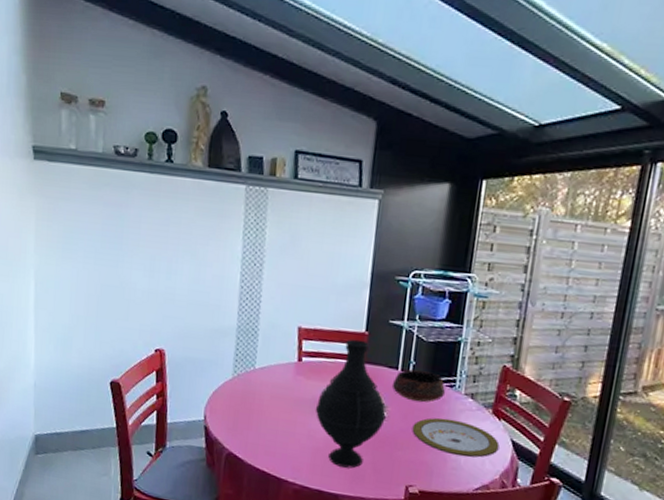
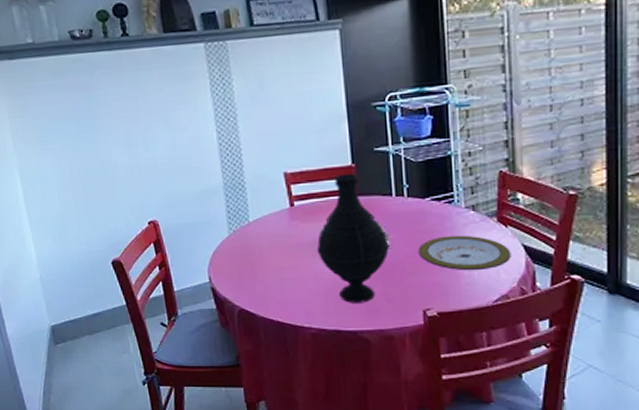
bowl: present [391,369,446,403] -> none [389,192,446,225]

